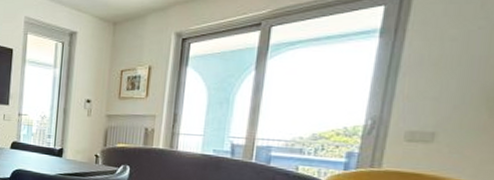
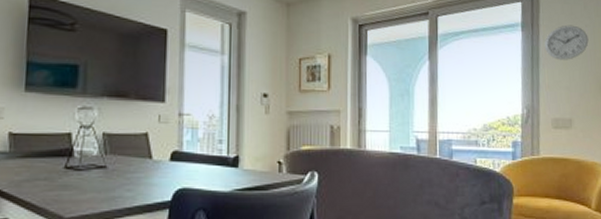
wall clock: none [409,28,481,68] -> present [544,25,589,60]

